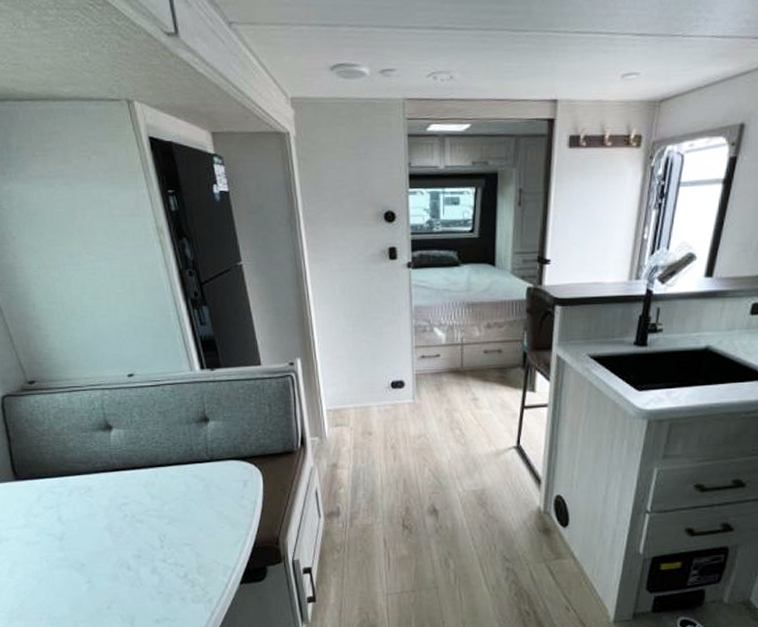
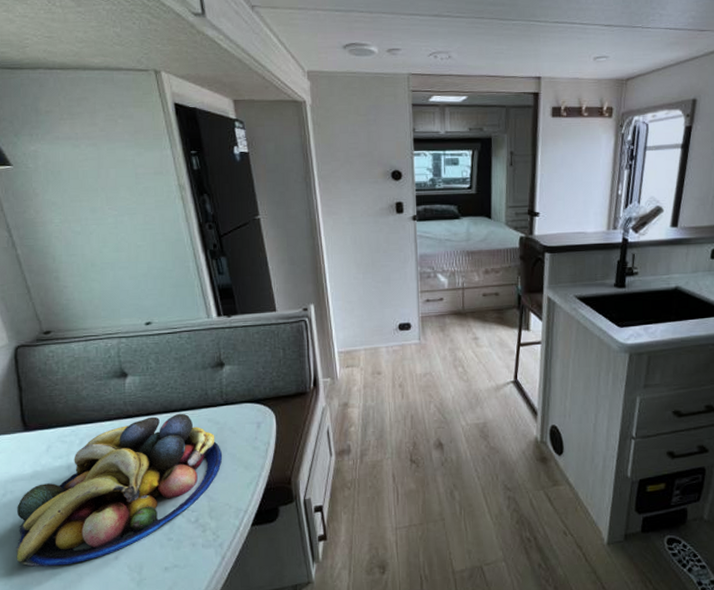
fruit bowl: none [13,468,210,612] -> present [16,413,223,567]

